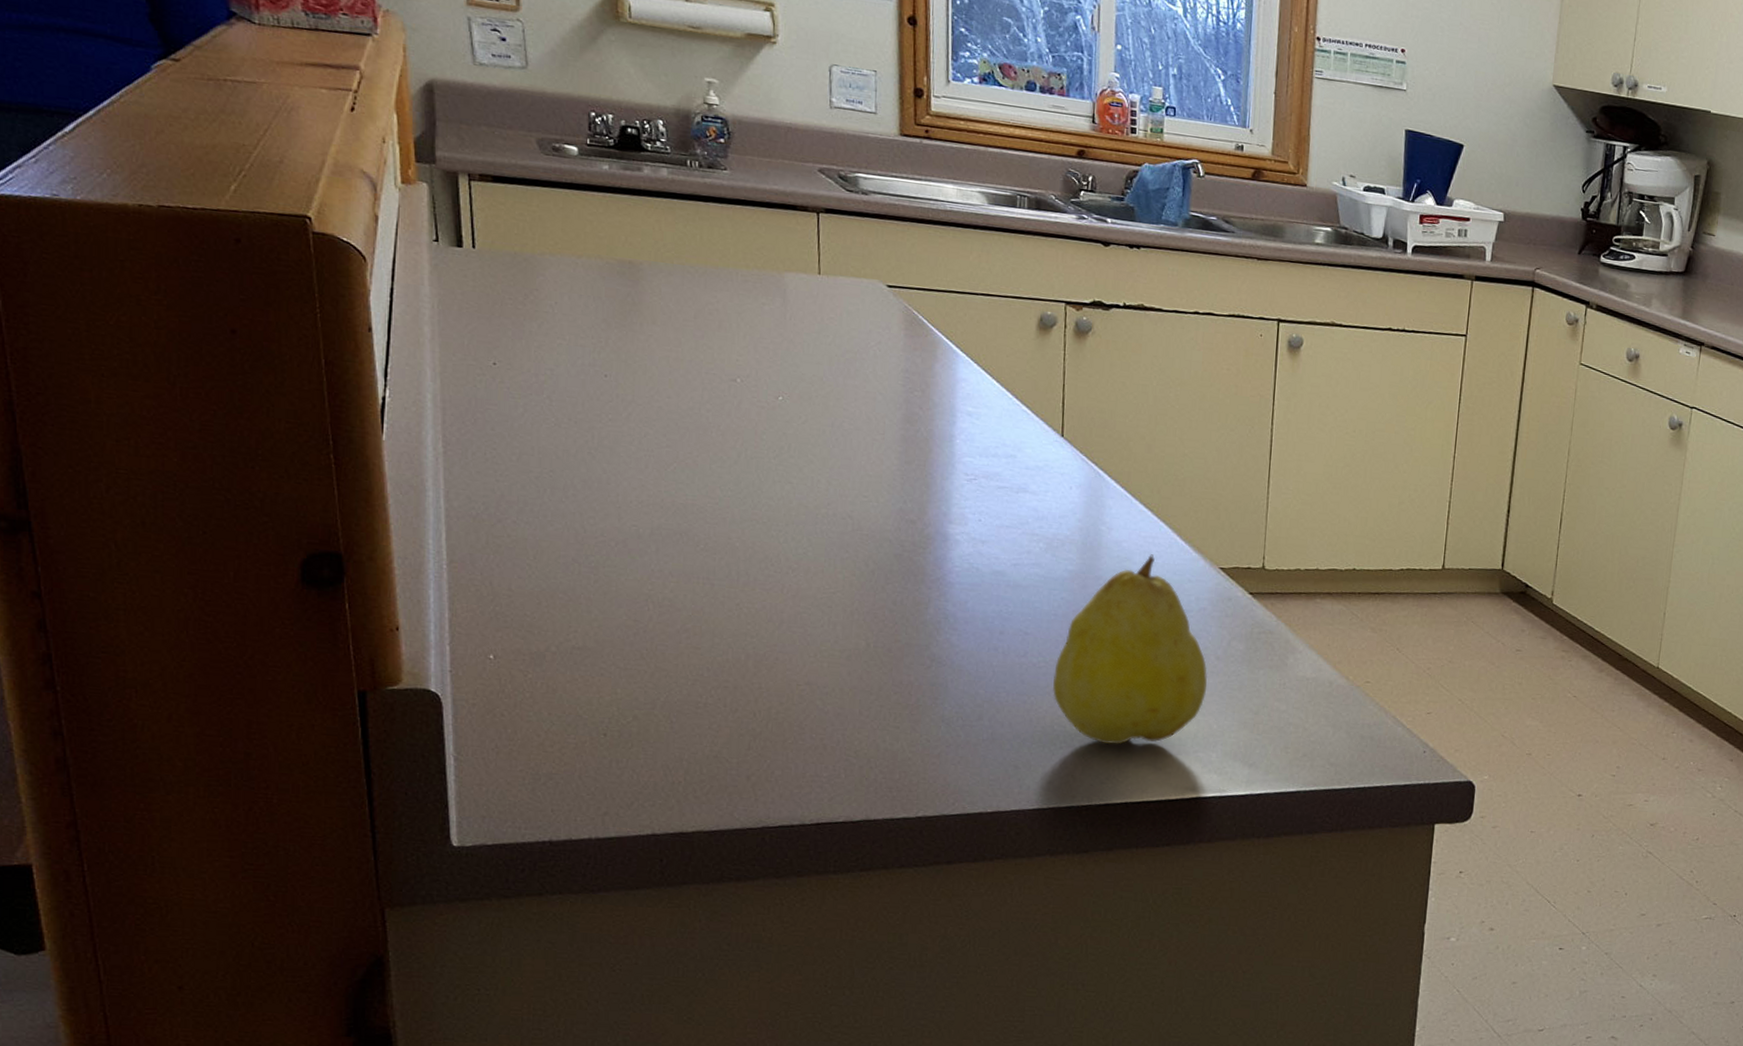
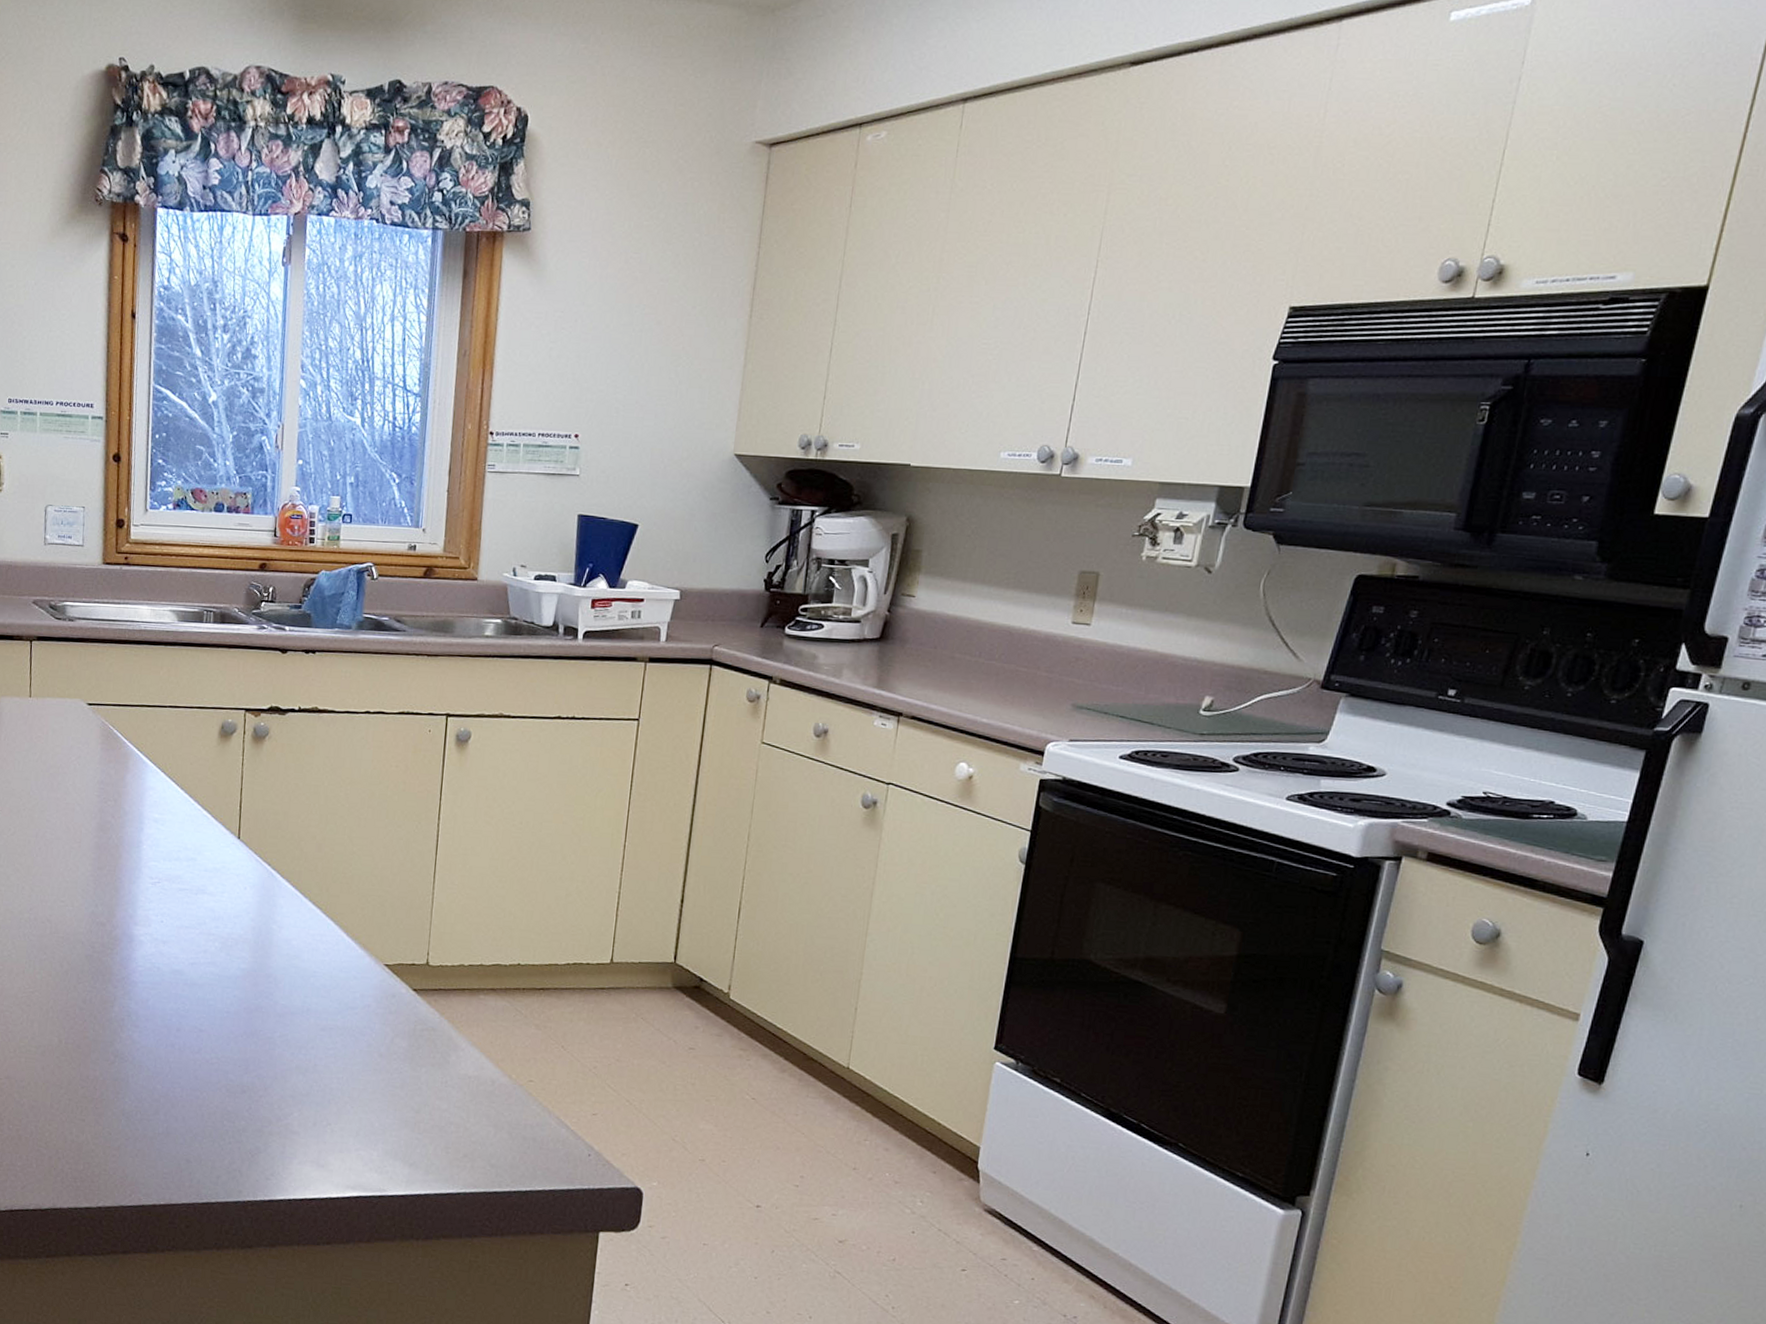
fruit: present [1053,554,1207,745] -> none [223,952,370,1141]

